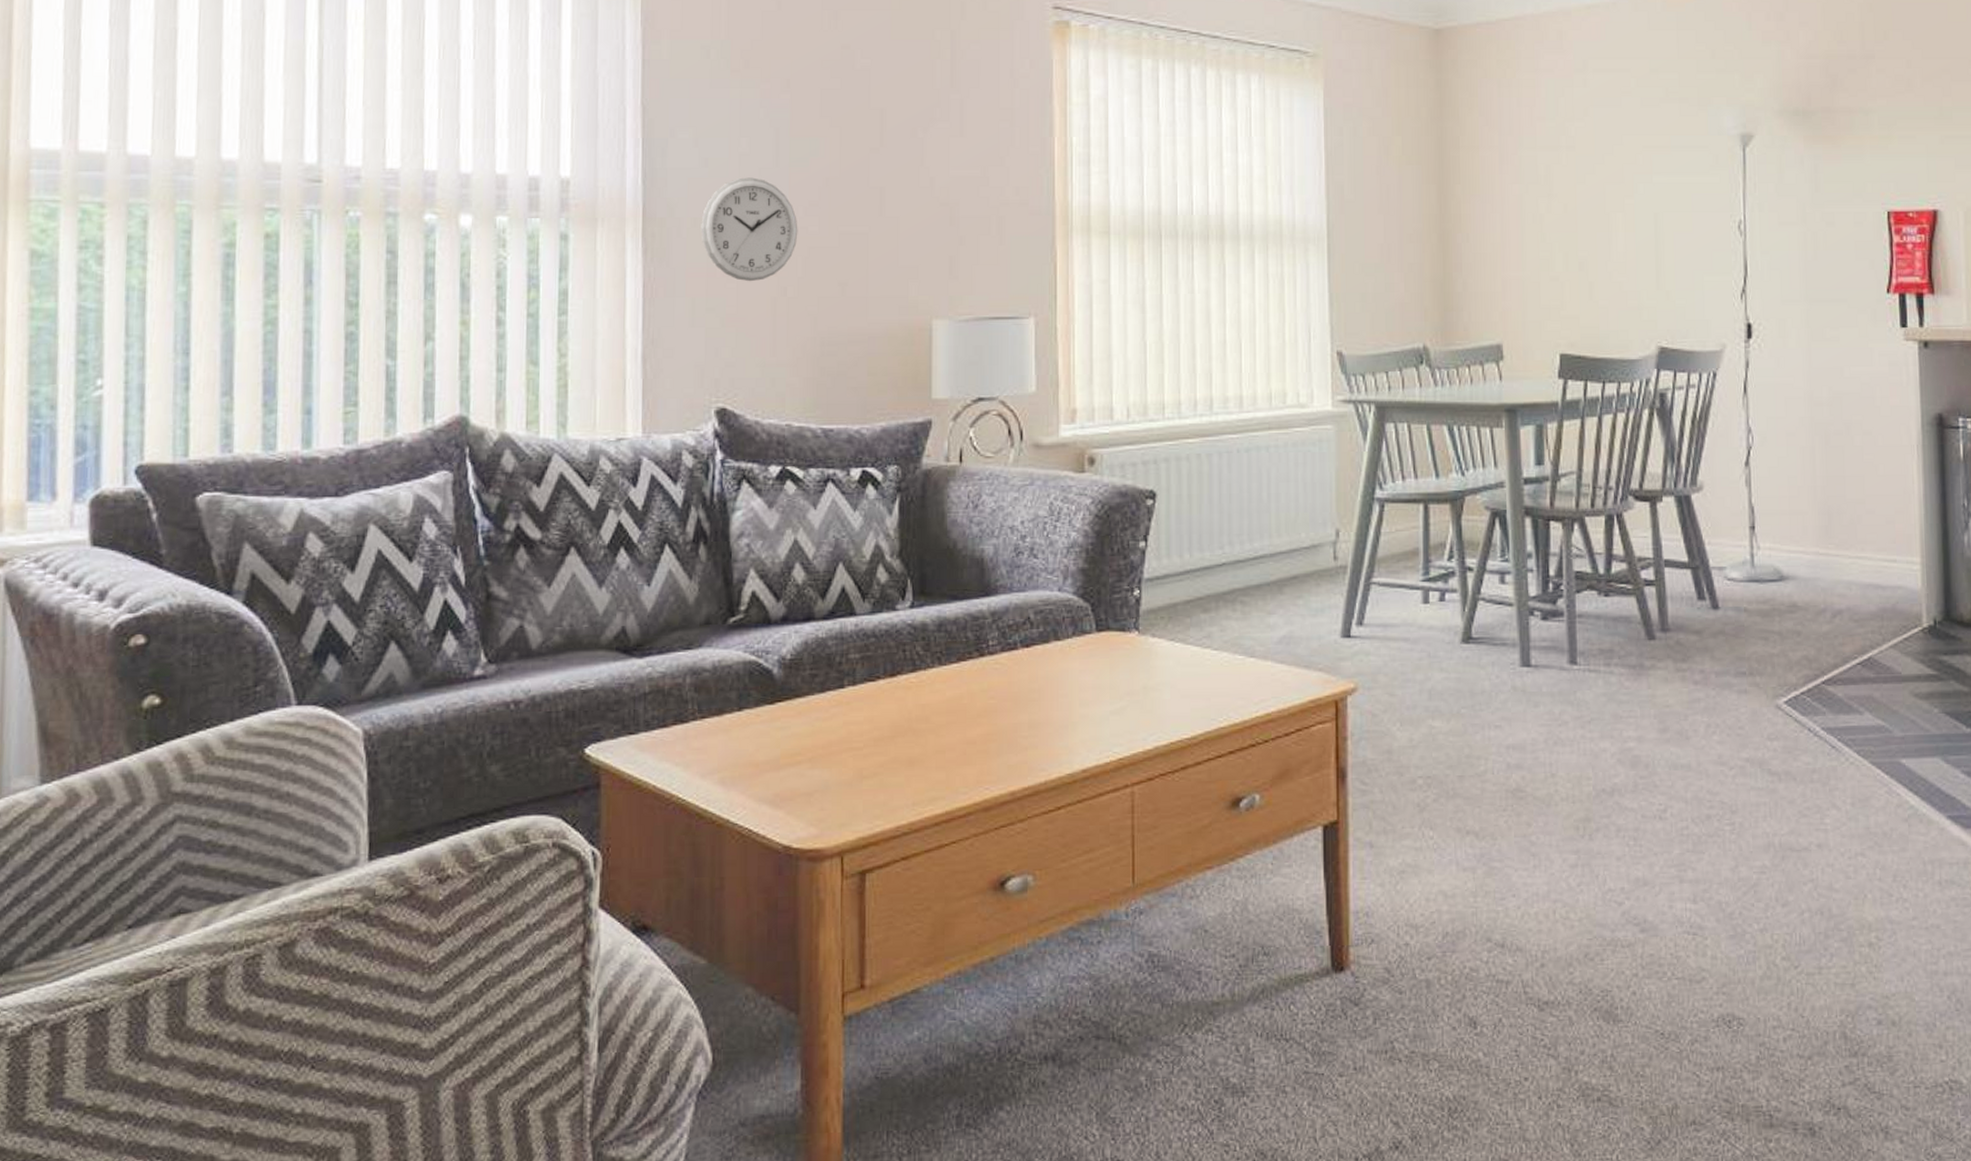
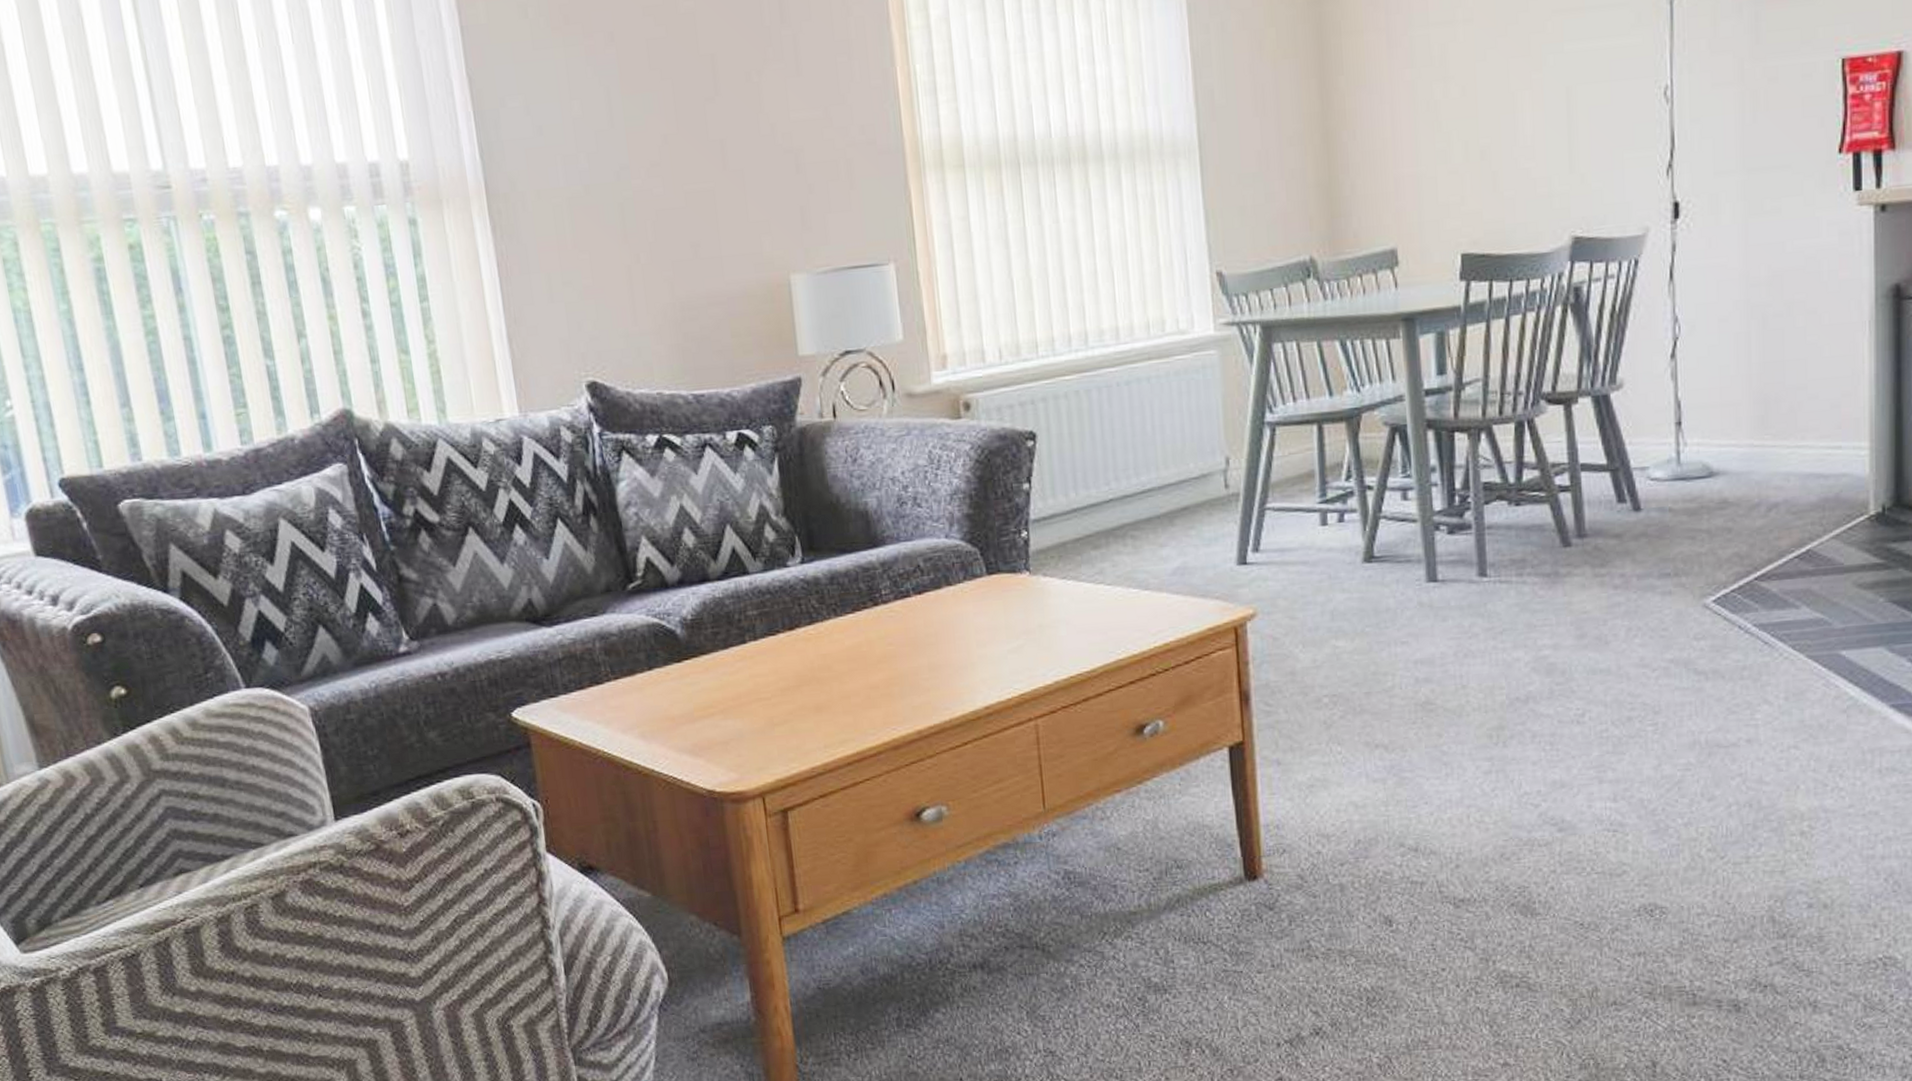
wall clock: present [701,177,798,282] -> none [544,141,644,252]

